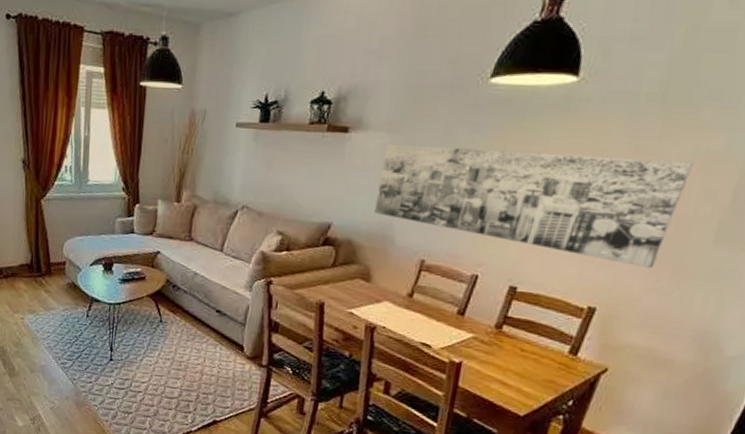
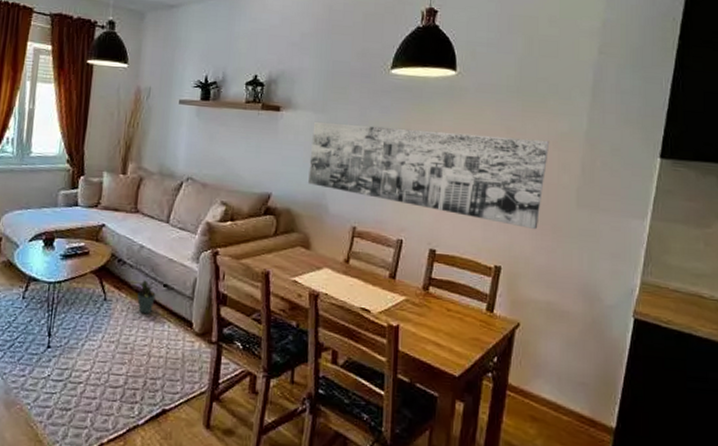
potted plant: none [185,305,209,337] -> present [131,280,156,314]

